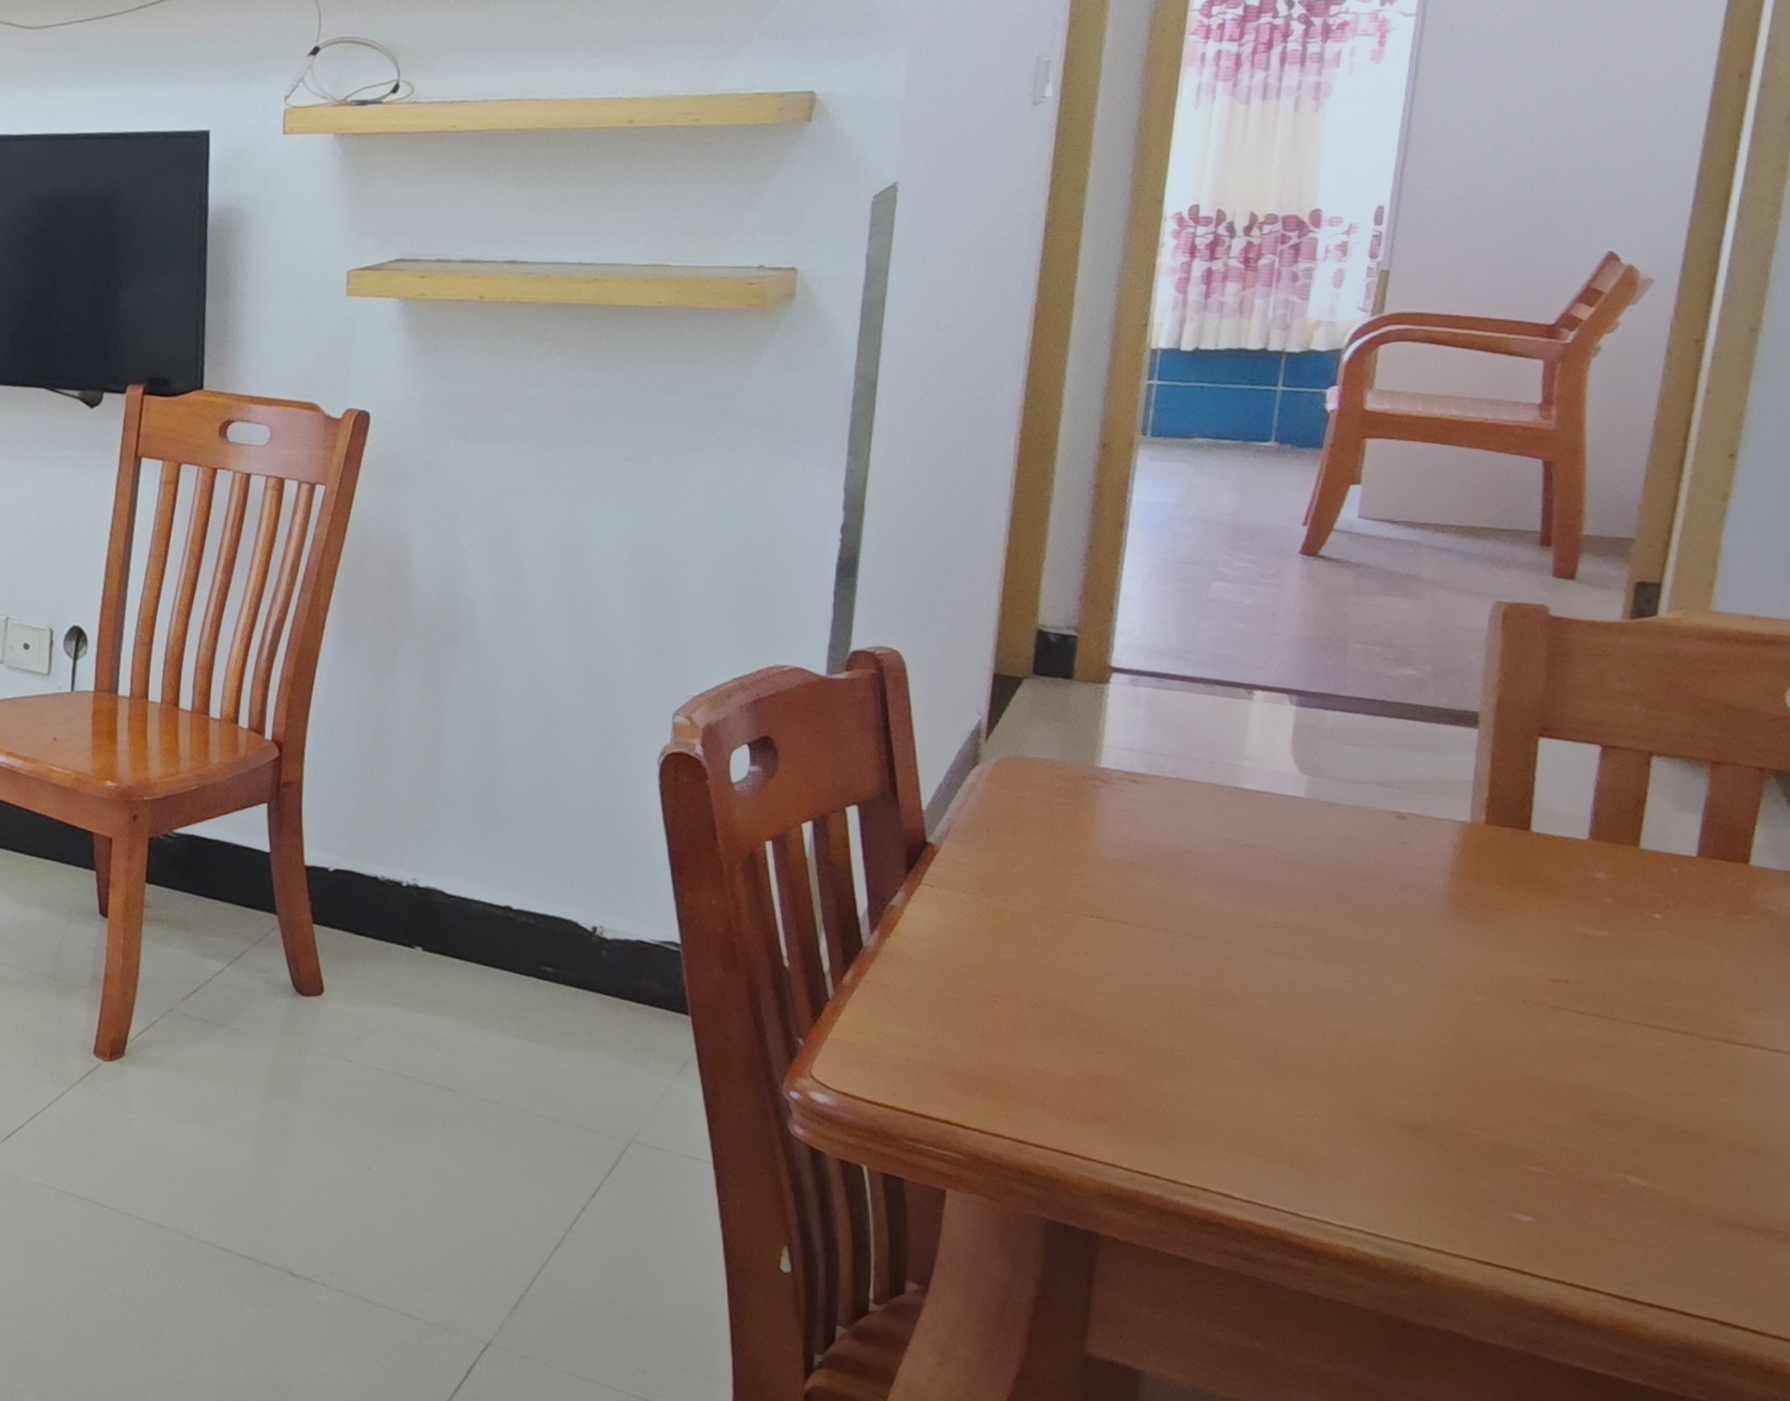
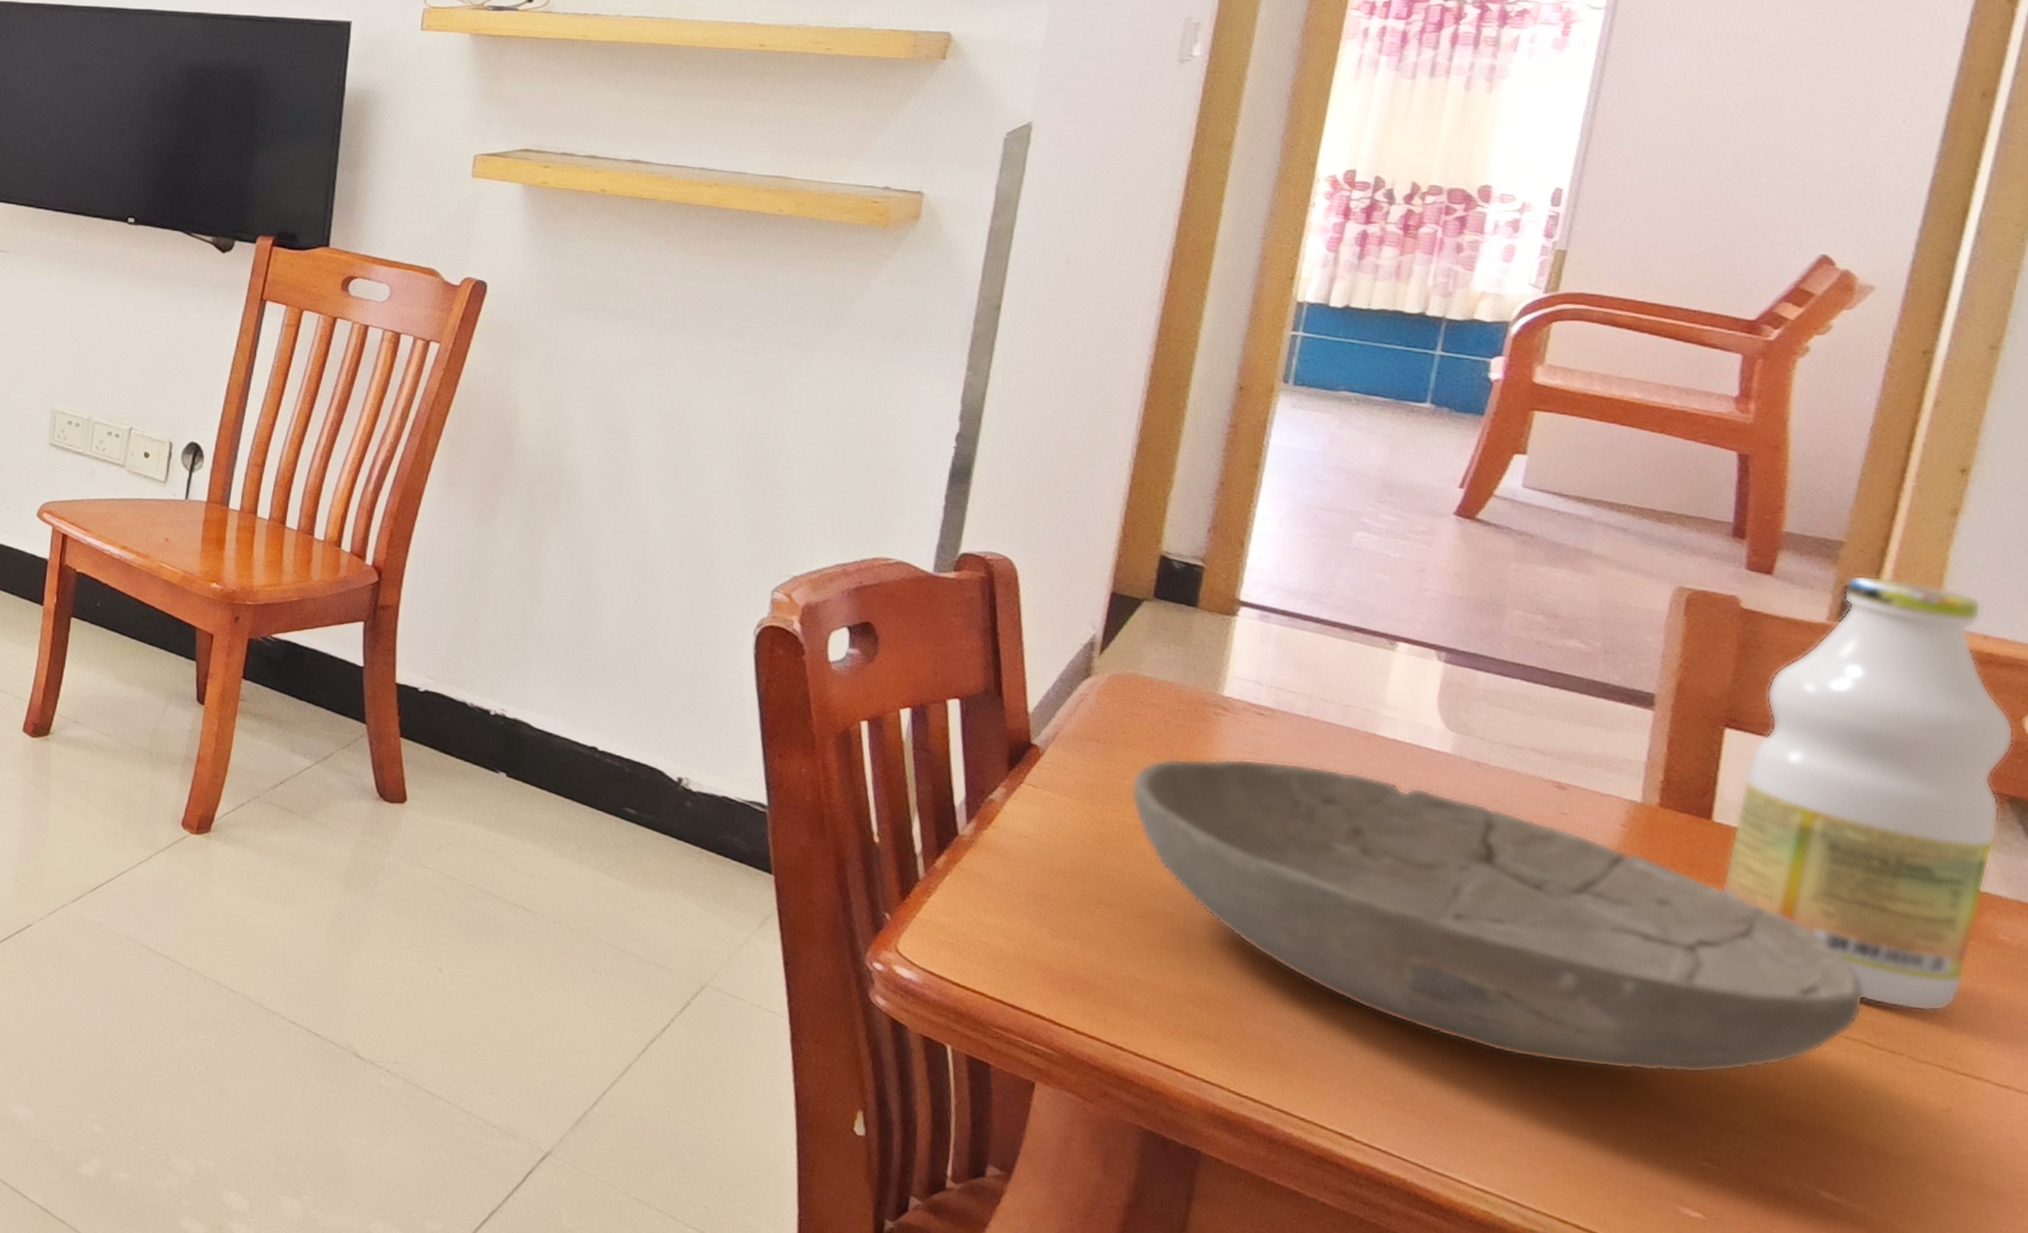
bowl: none [1021,827,1661,1091] -> present [1131,758,1864,1074]
bottle: none [1539,569,1778,990] -> present [1720,575,2015,1012]

